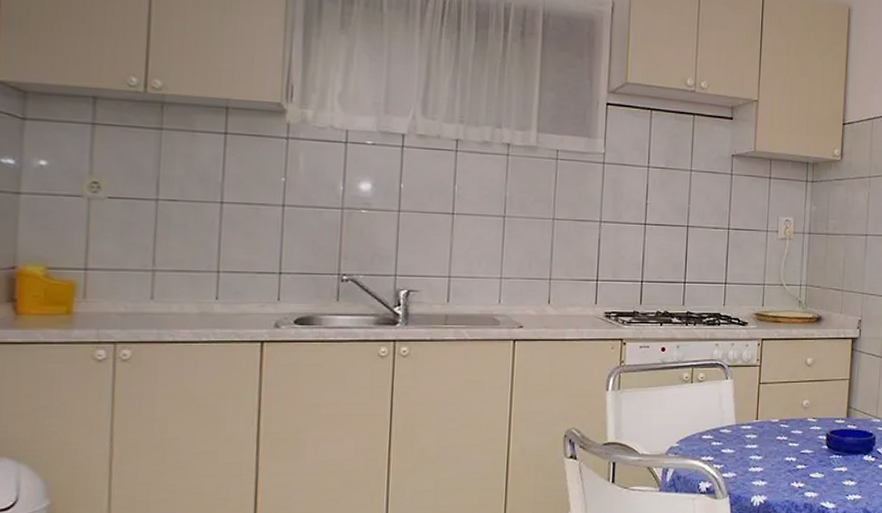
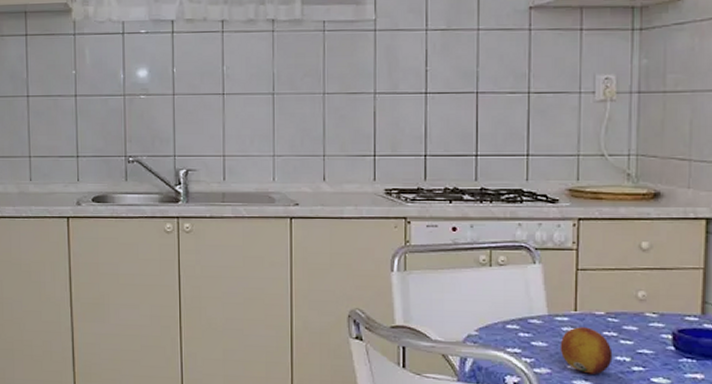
fruit: none [744,434,783,475] -> present [560,327,613,374]

